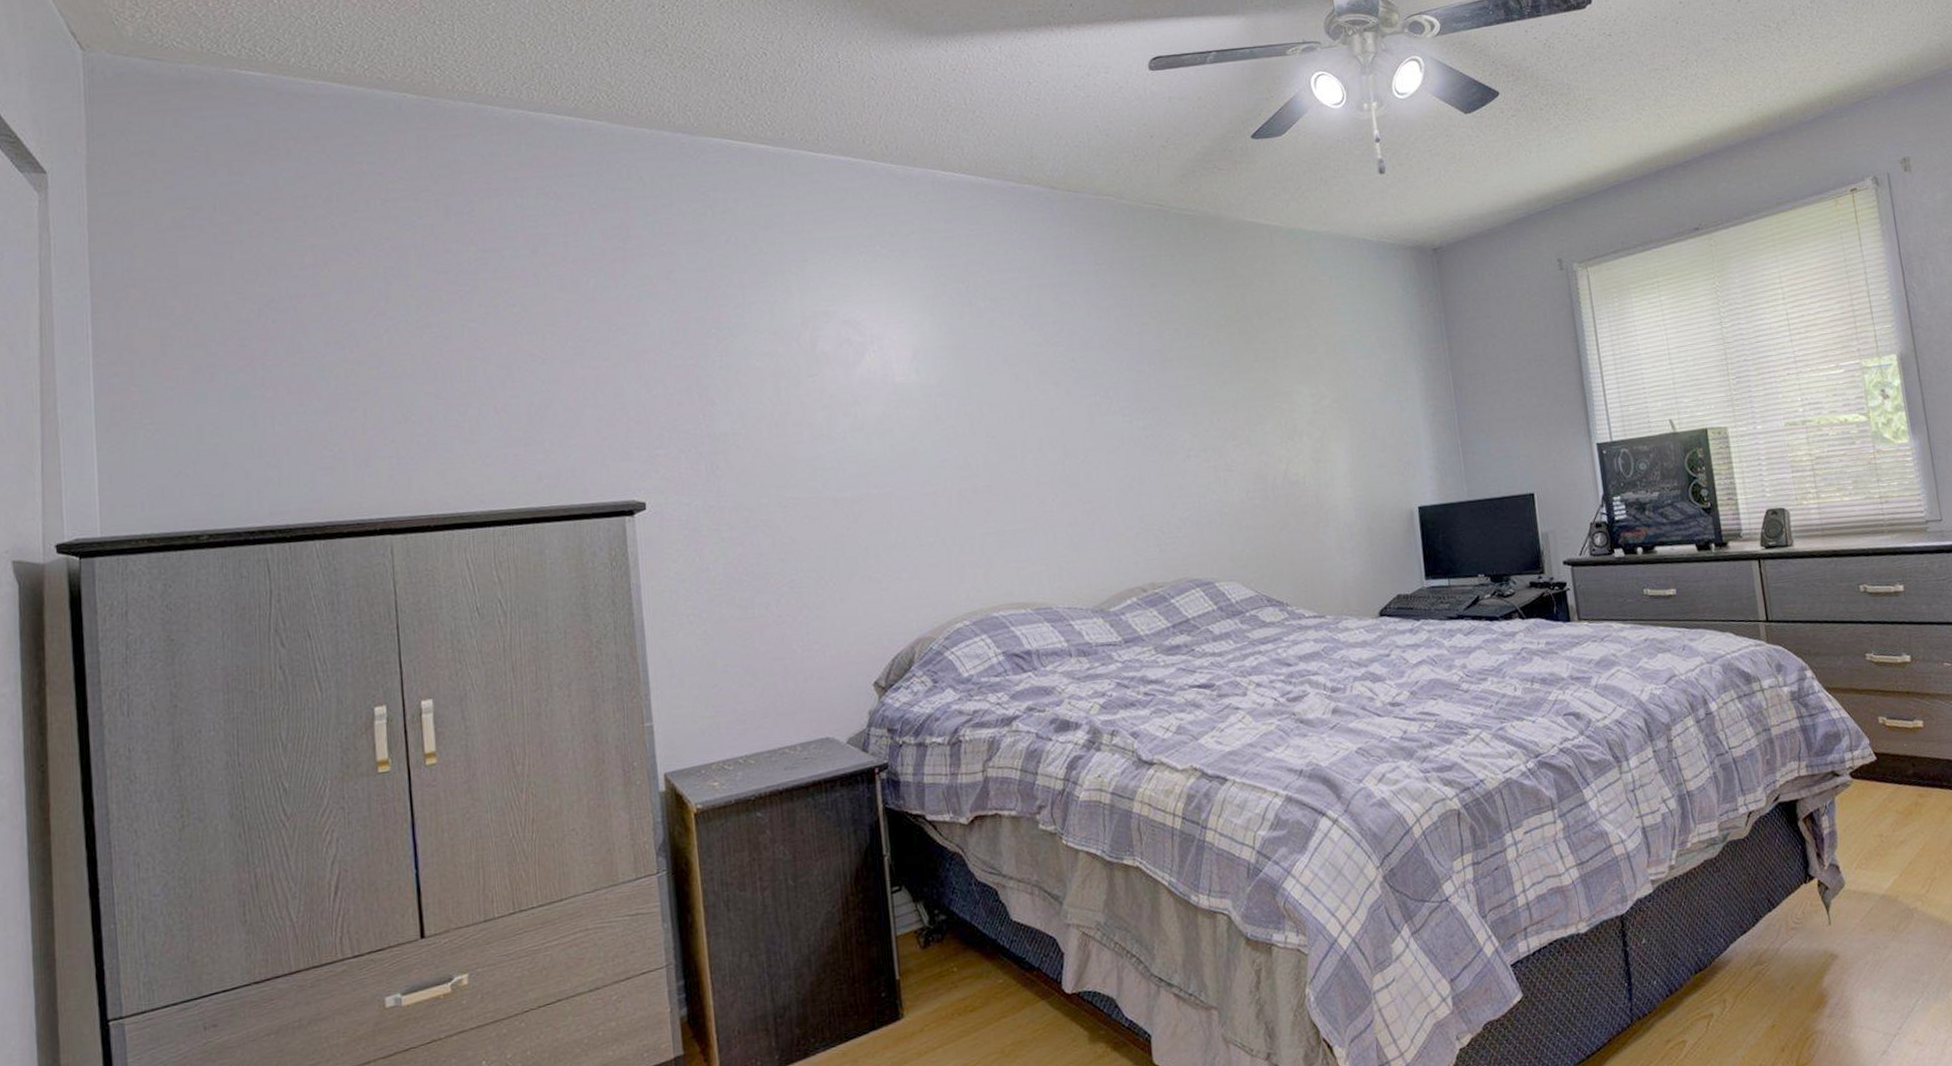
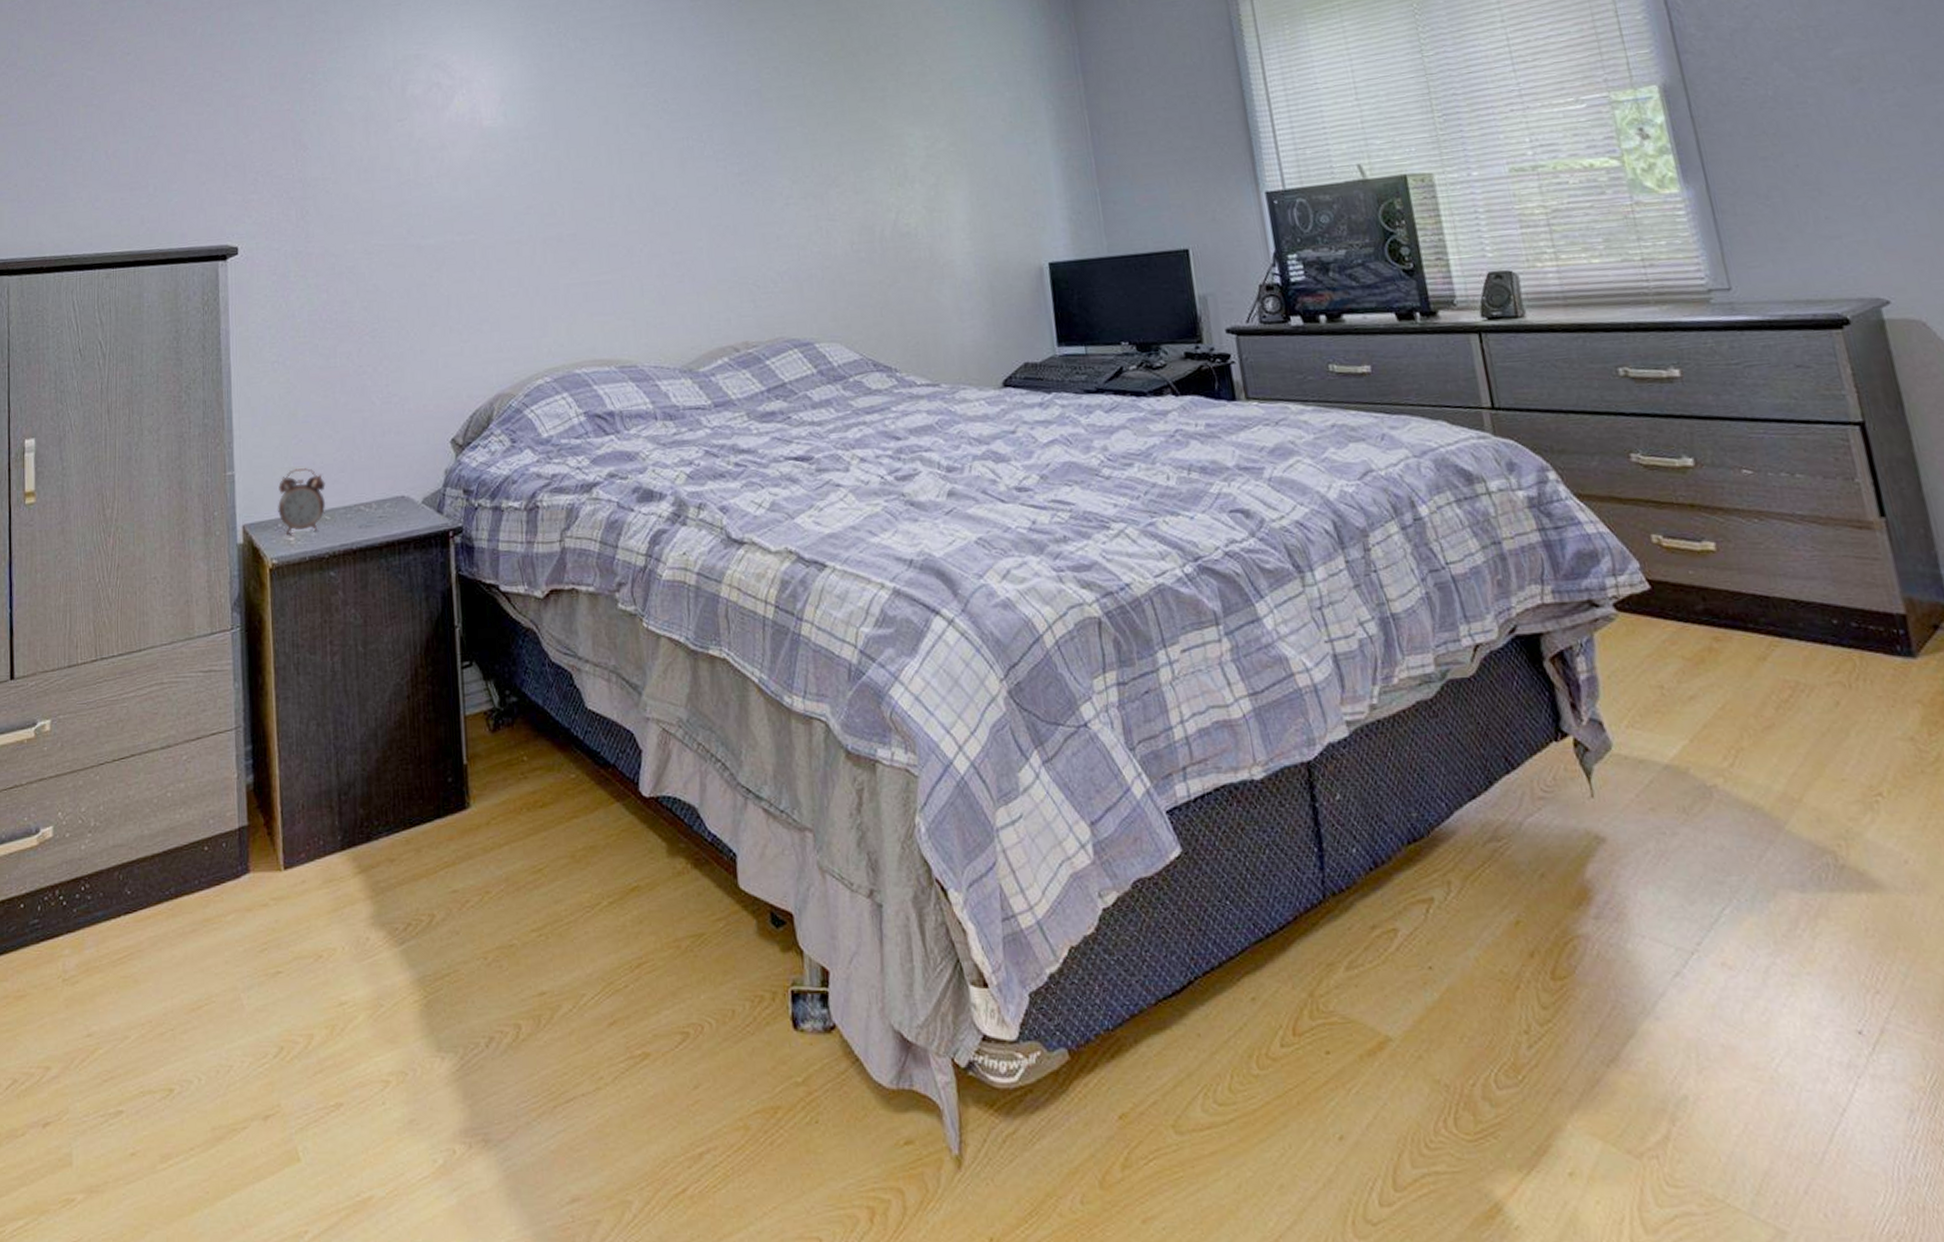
alarm clock: none [699,716,749,780] -> present [277,468,325,534]

